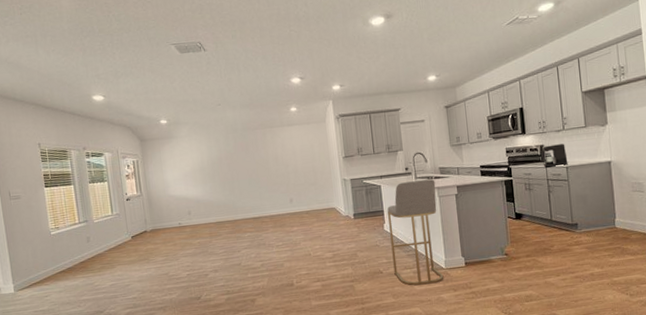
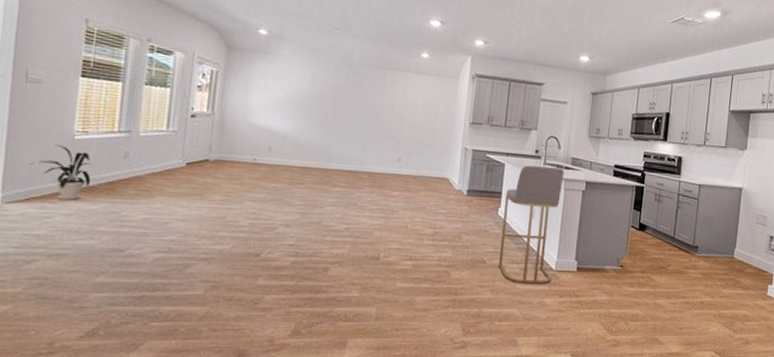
house plant: none [26,241,69,282] -> present [29,145,93,201]
coffee maker: present [541,143,568,168] -> none [676,158,703,183]

